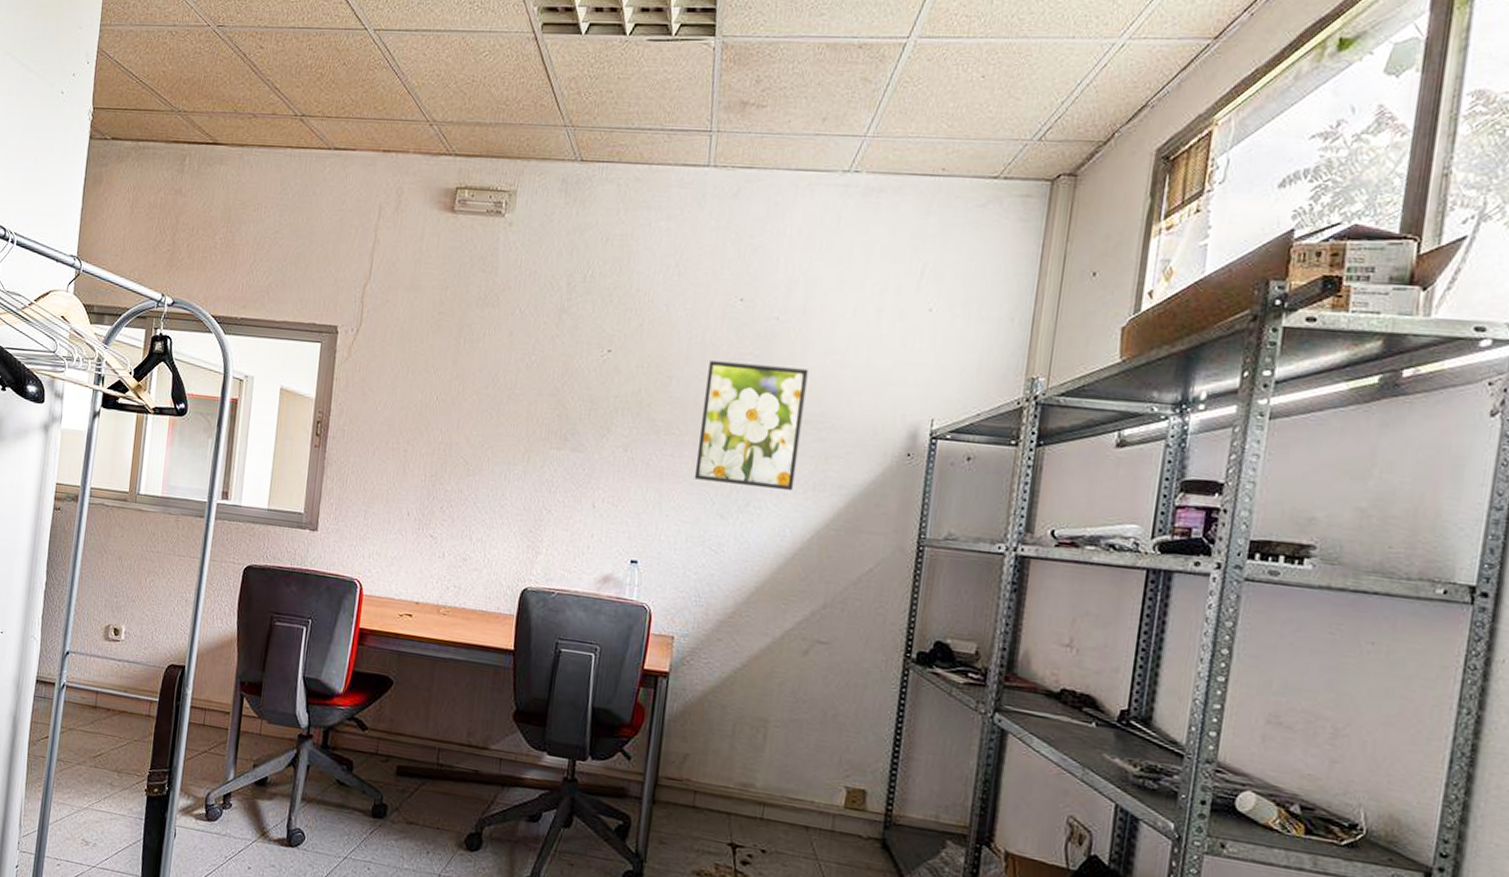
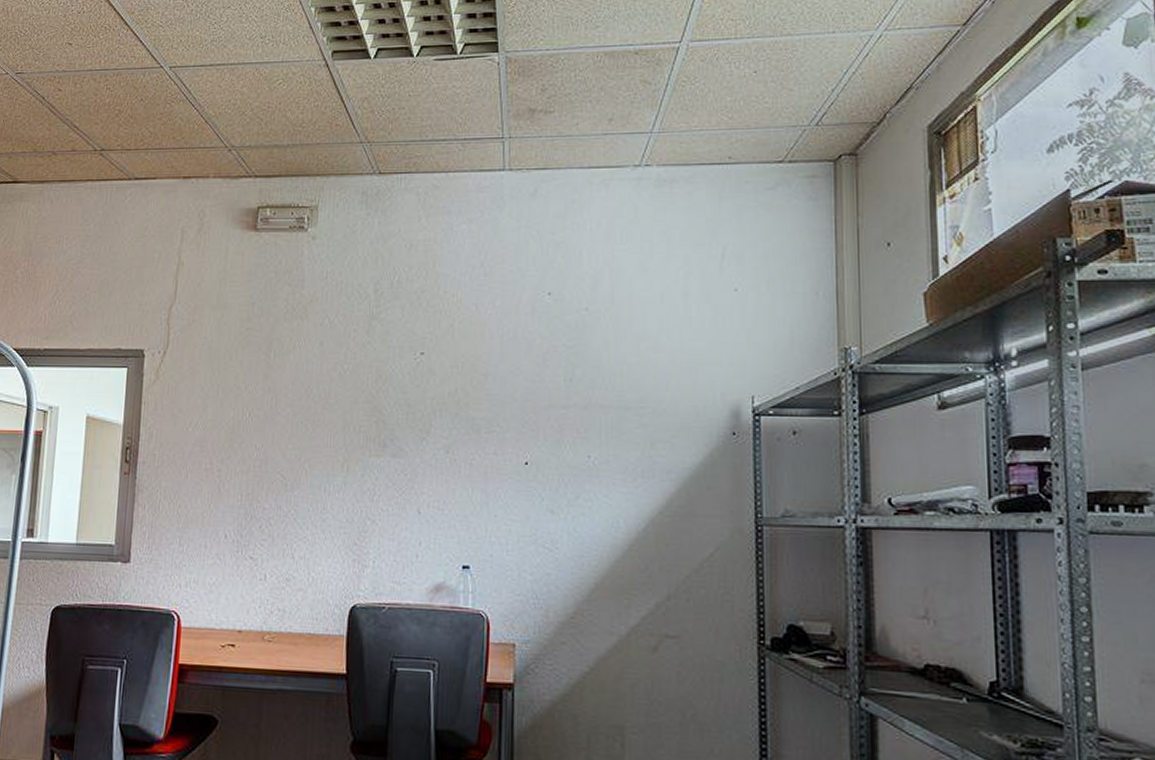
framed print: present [694,360,809,490] -> none [519,355,623,479]

